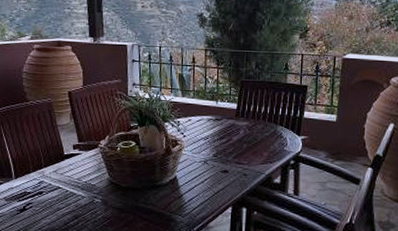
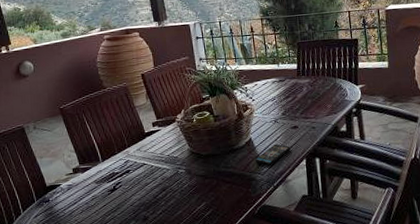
smartphone: none [177,186,217,208] -> present [255,143,291,166]

